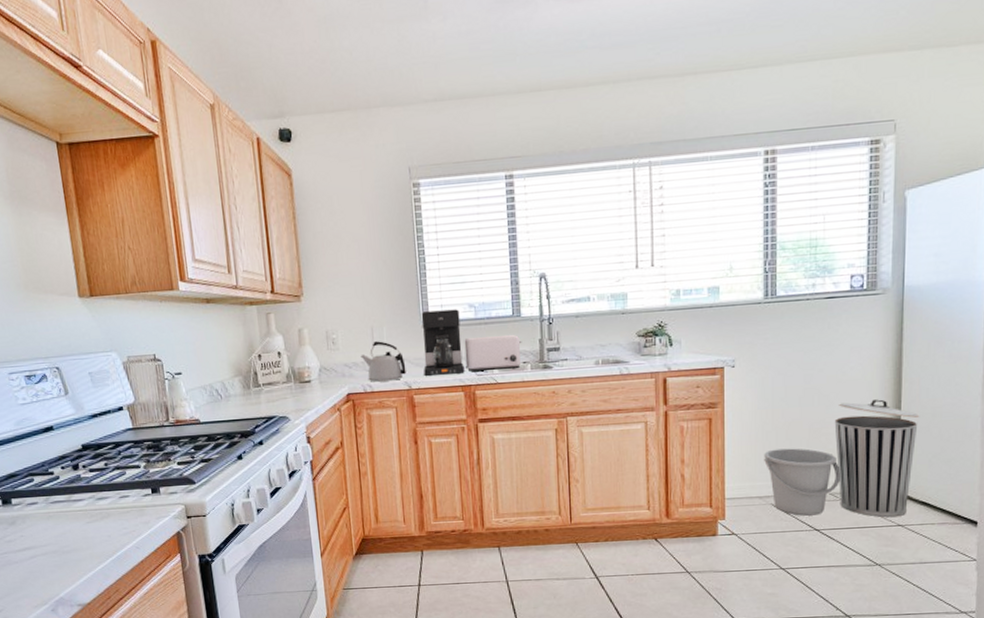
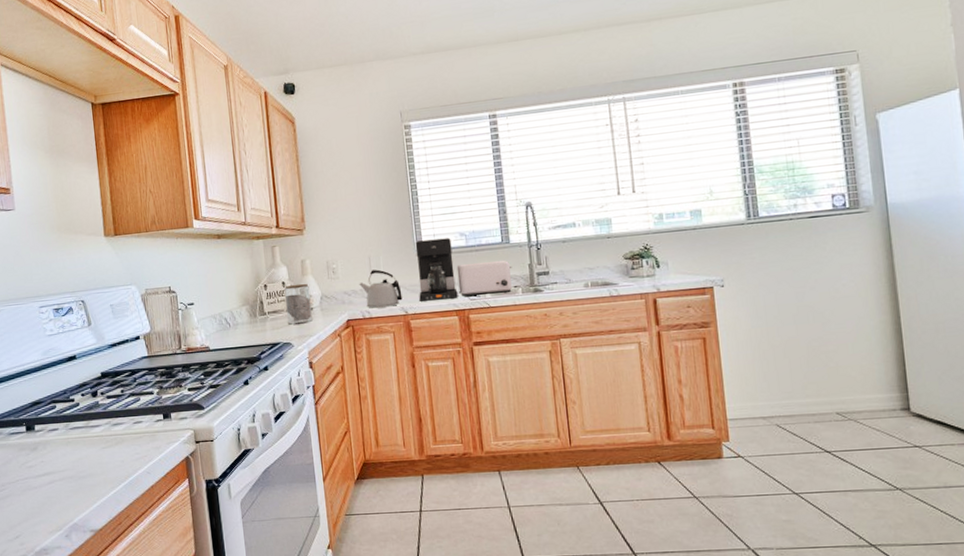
jar: none [280,354,311,398] -> present [284,283,313,325]
bucket: present [764,448,840,516] -> none [763,366,847,437]
trash can: present [834,399,920,518] -> none [832,315,922,438]

